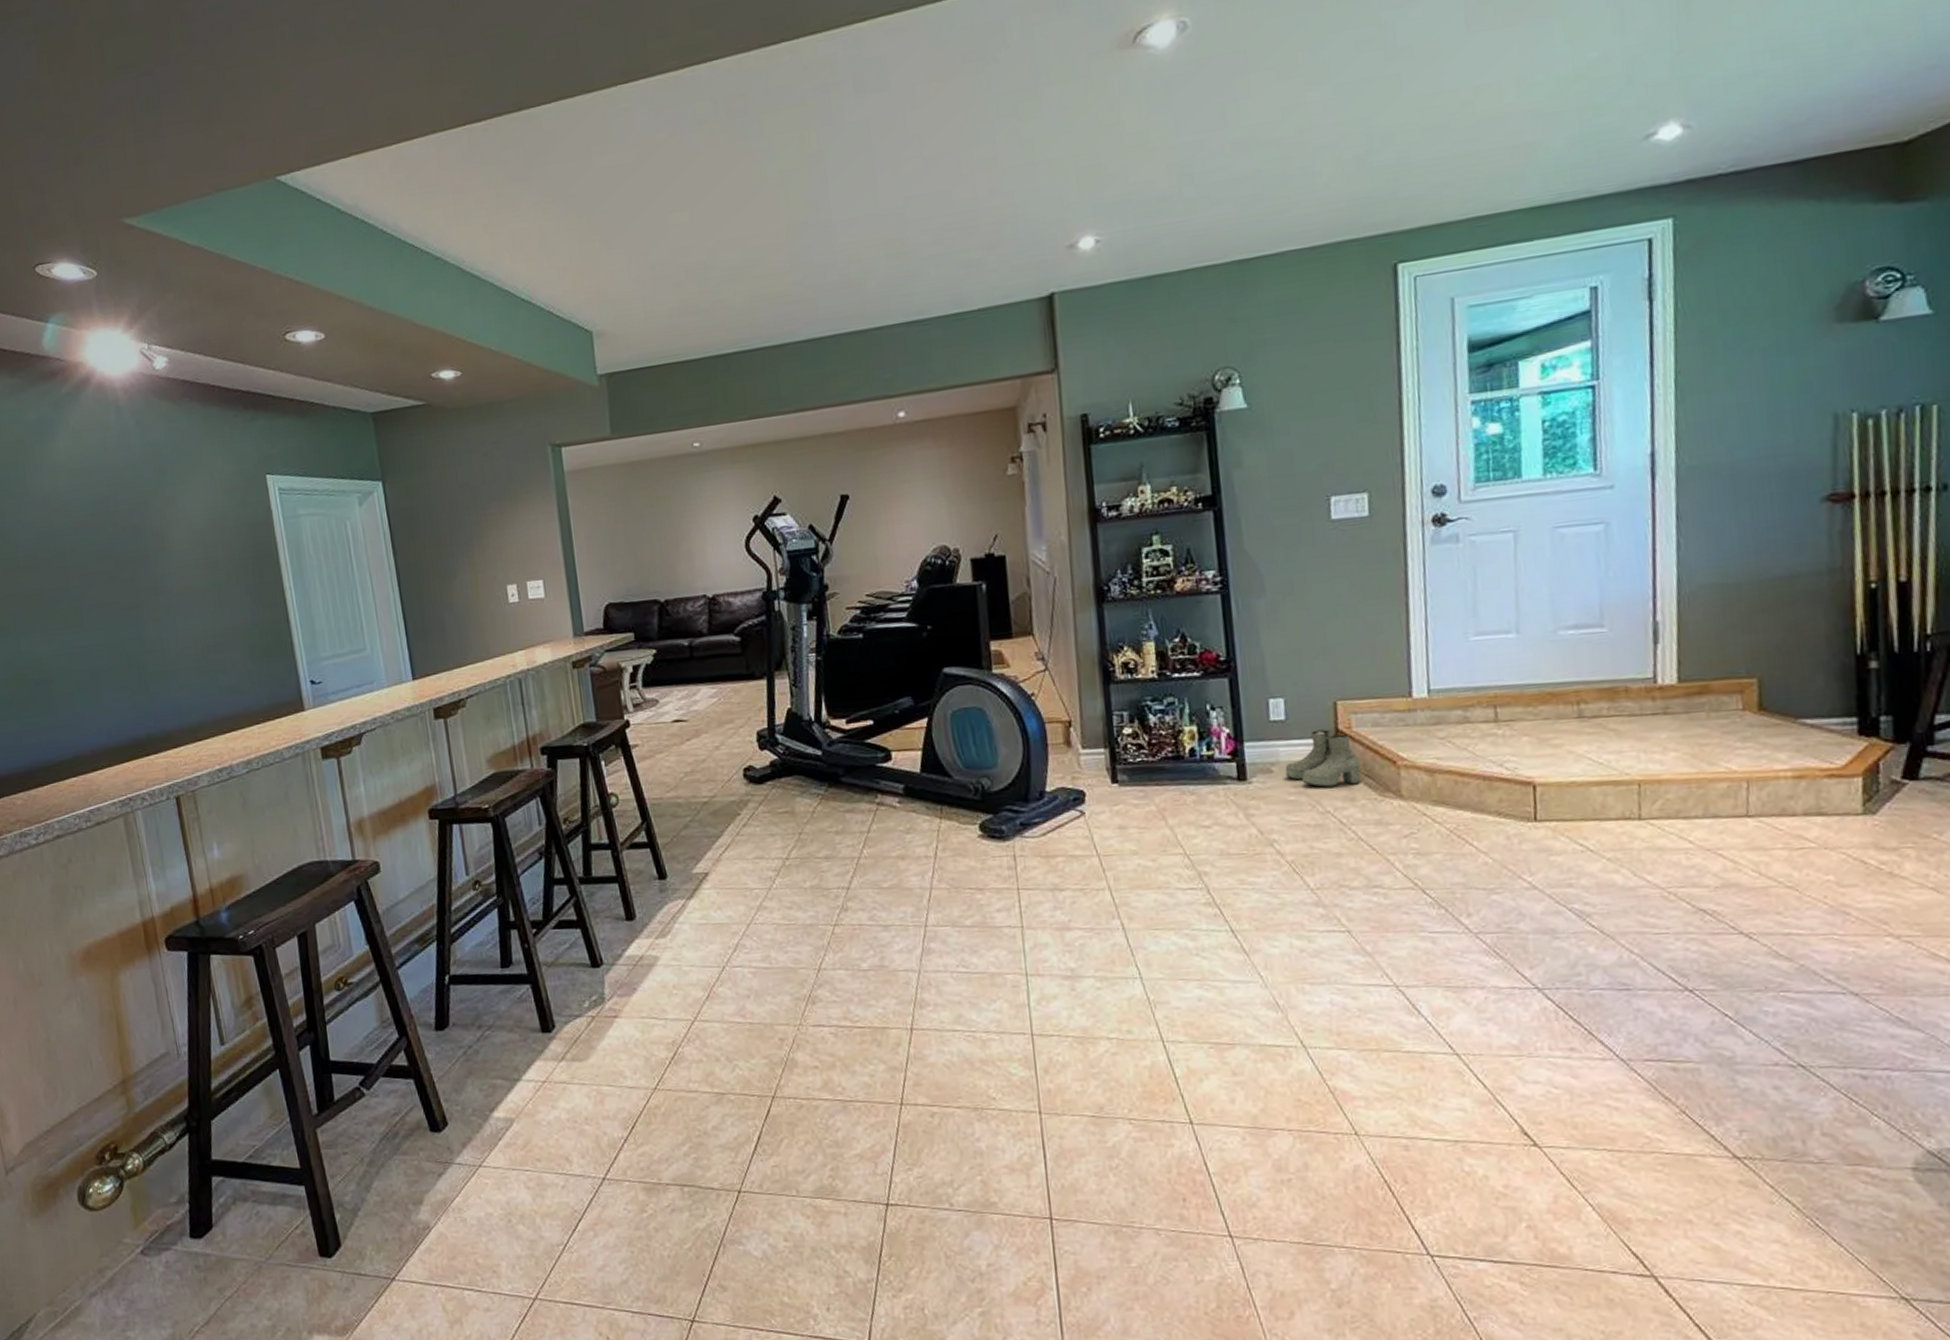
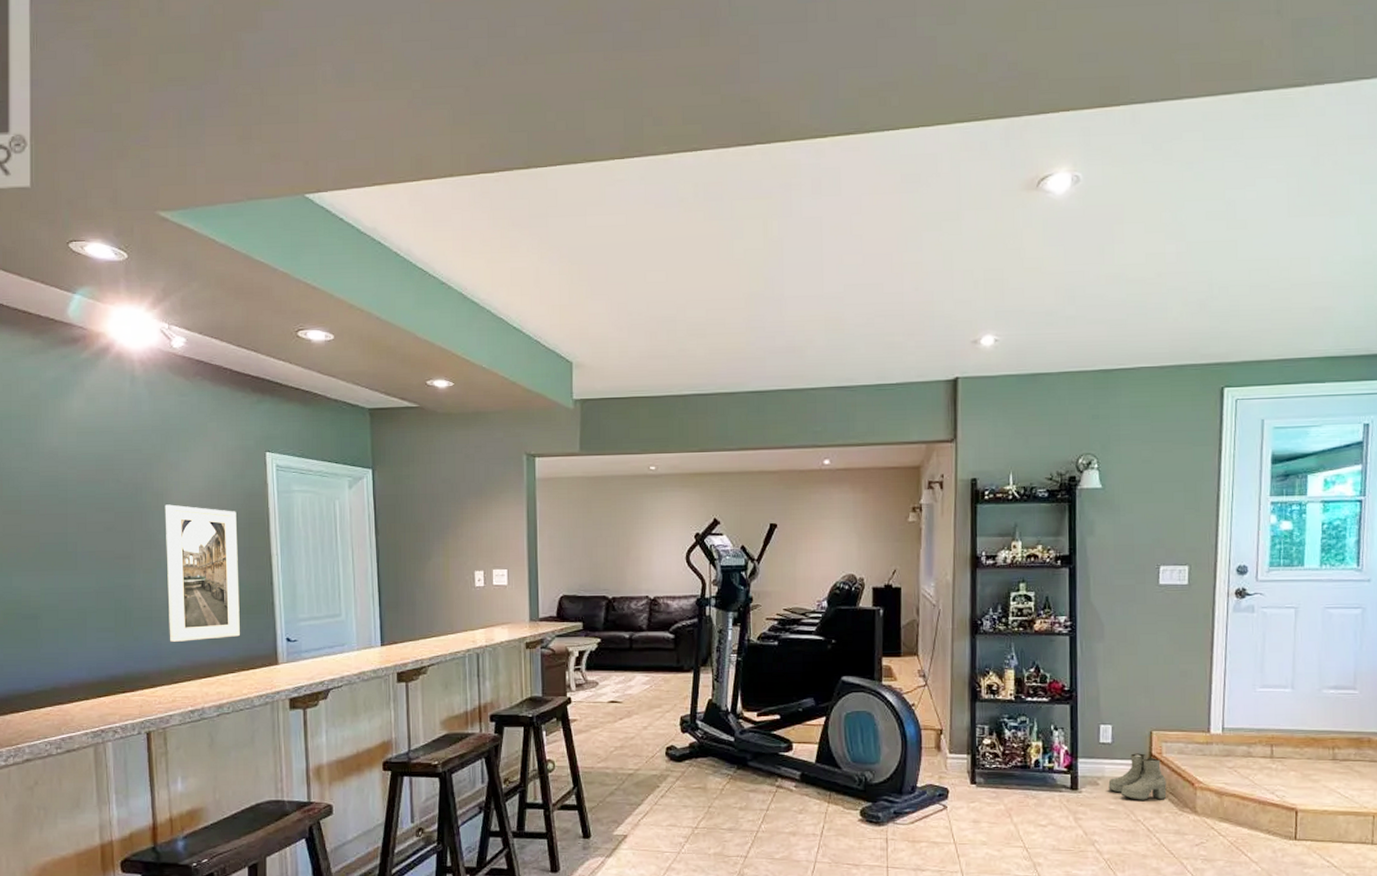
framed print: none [166,544,261,696] -> present [165,504,240,642]

